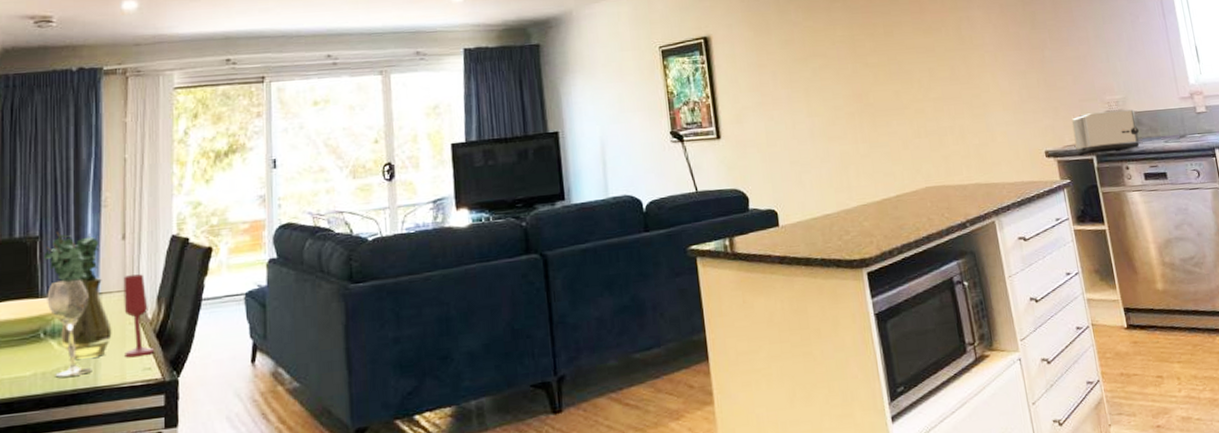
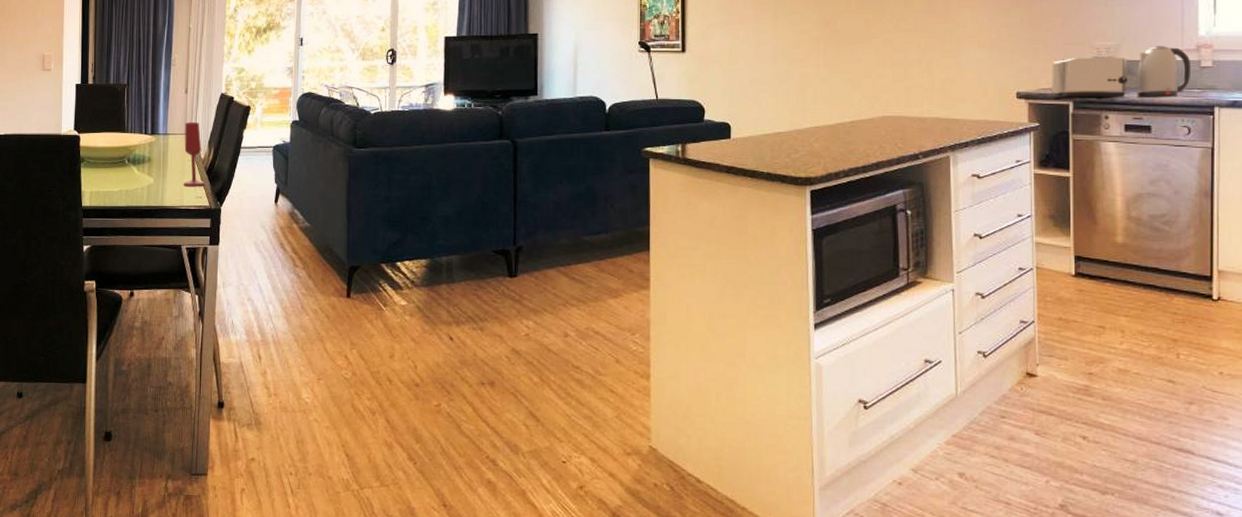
vase: present [43,231,112,361] -> none [129,81,175,184]
wineglass: present [47,279,92,378] -> none [131,121,161,196]
kettle: none [1144,96,1191,148] -> present [1136,46,1192,99]

